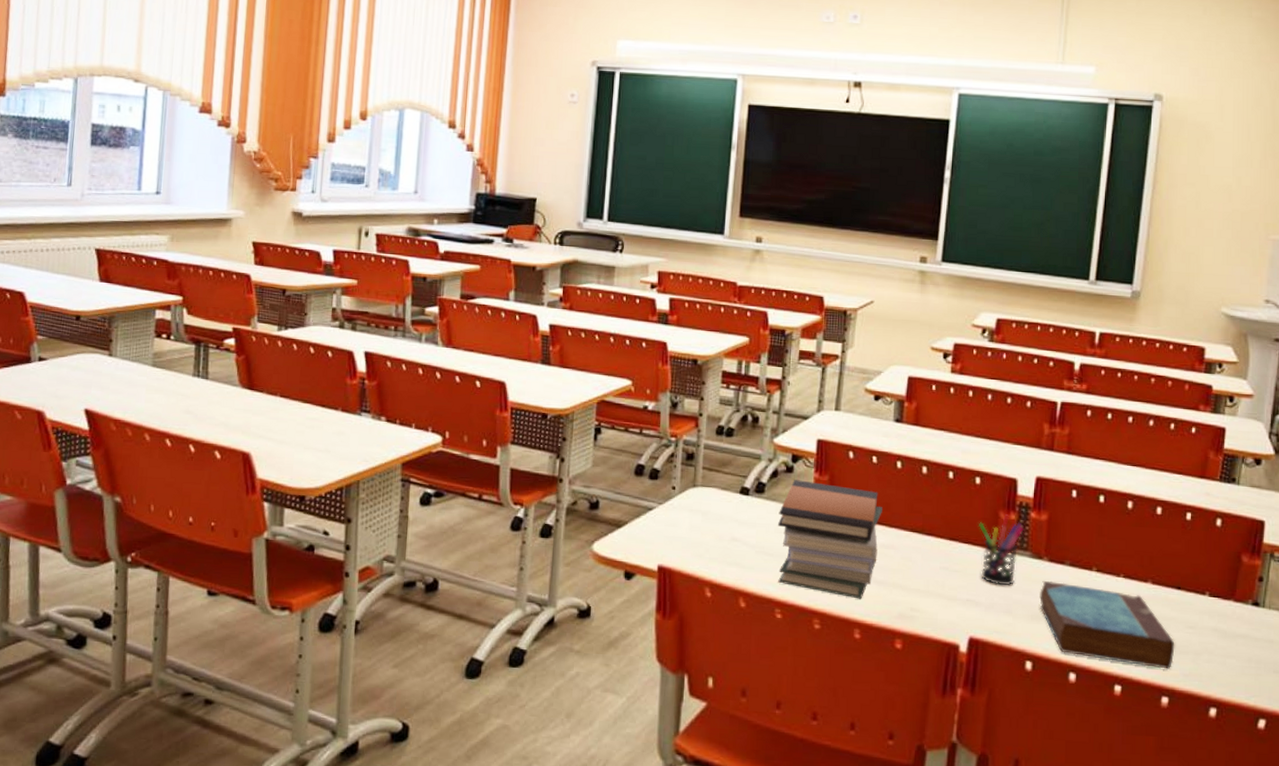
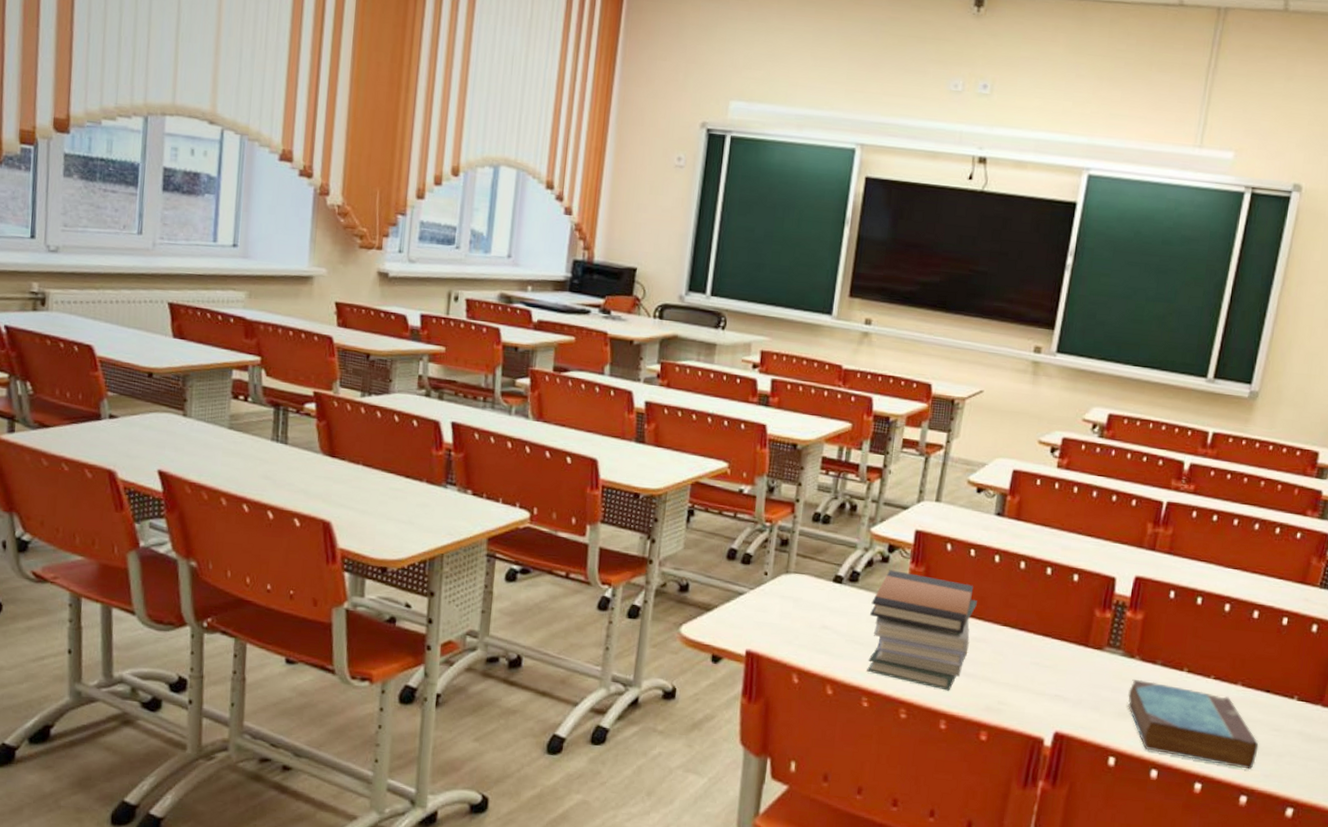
pen holder: present [978,514,1024,586] -> none [1071,612,1119,683]

